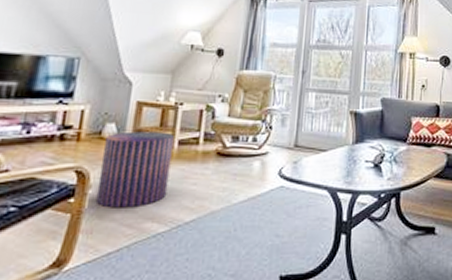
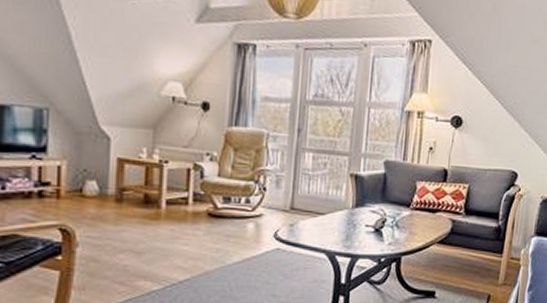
pouf: present [95,131,174,208] -> none [84,189,161,266]

